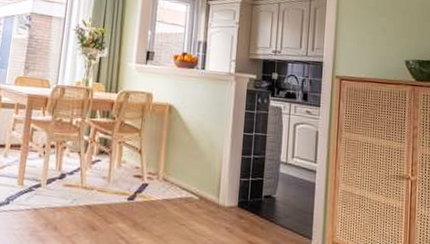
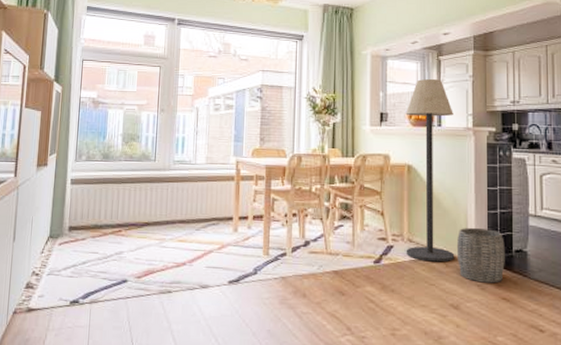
floor lamp: none [160,21,218,203] -> present [405,79,455,262]
woven basket: none [209,170,256,227] -> present [456,227,505,283]

